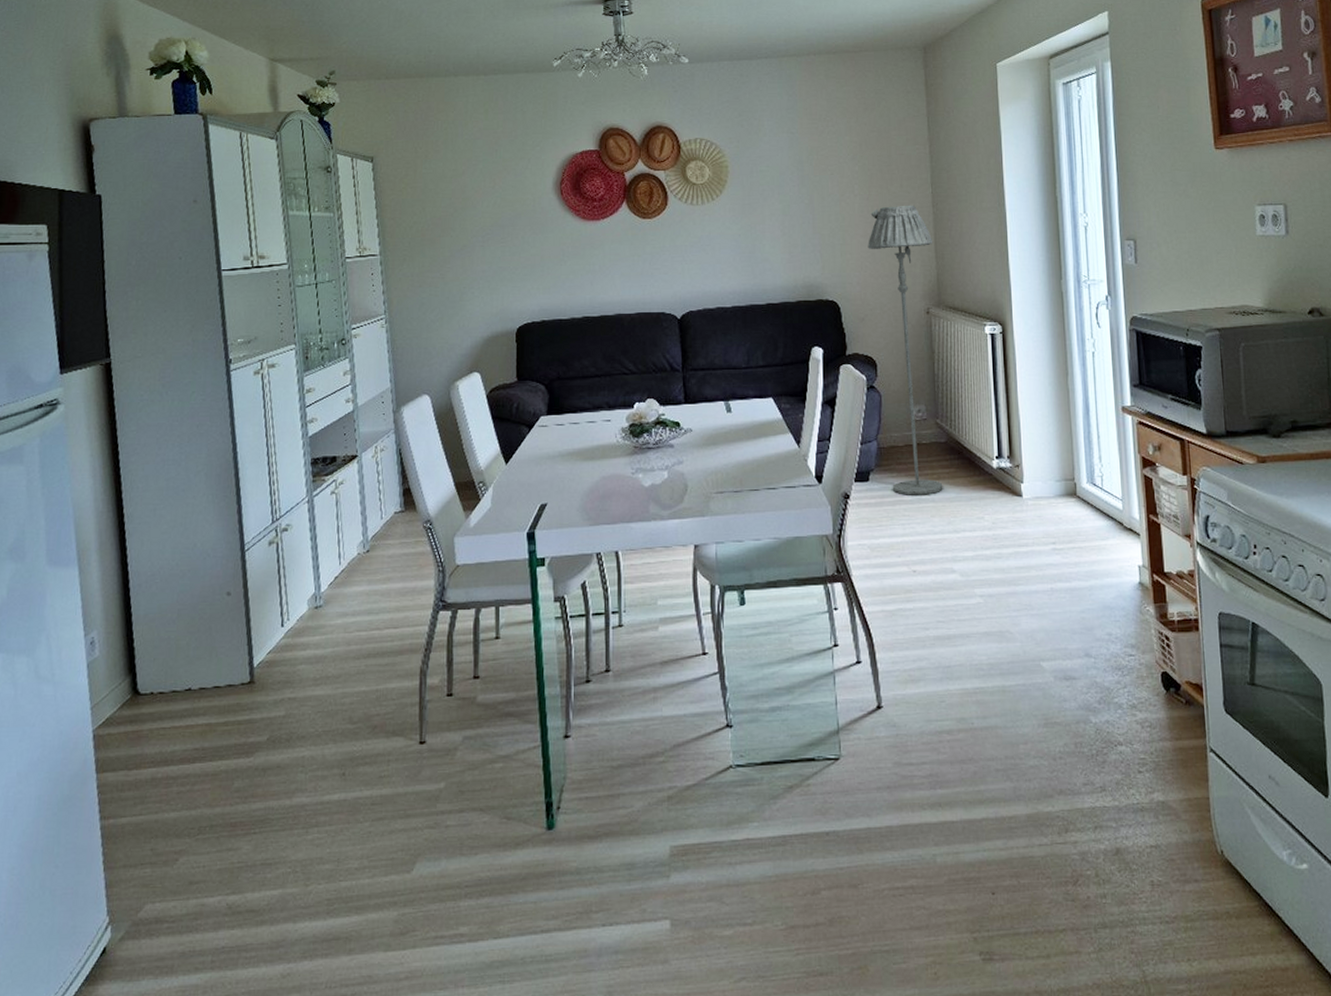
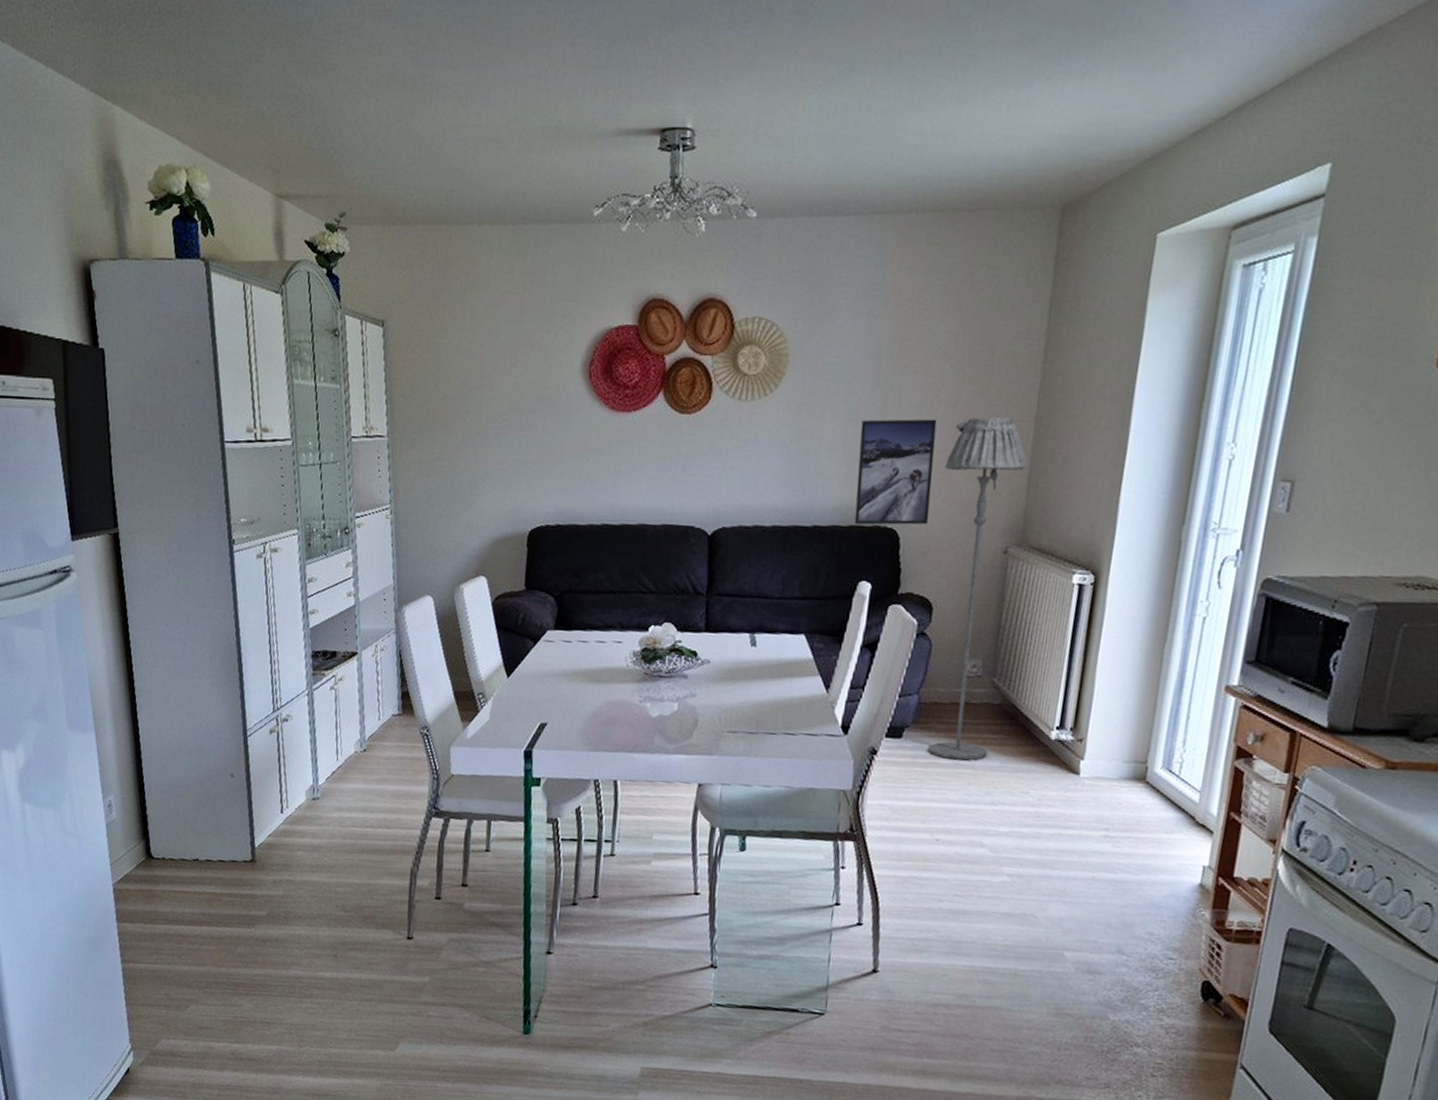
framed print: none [795,210,862,299] -> present [854,419,937,525]

